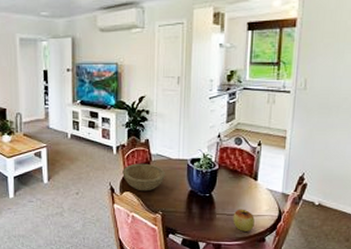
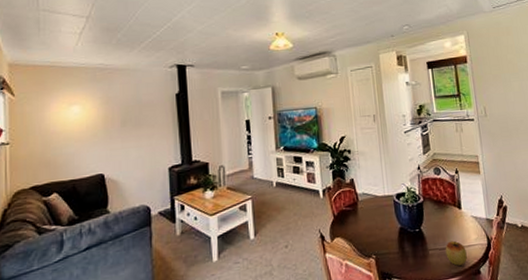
bowl: present [122,163,165,192] -> none [331,204,374,236]

